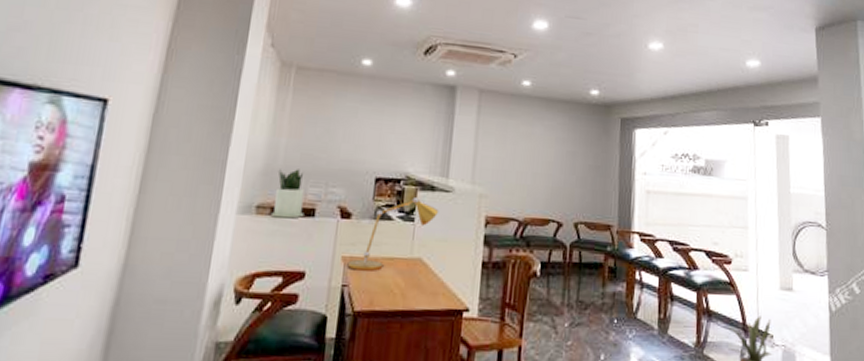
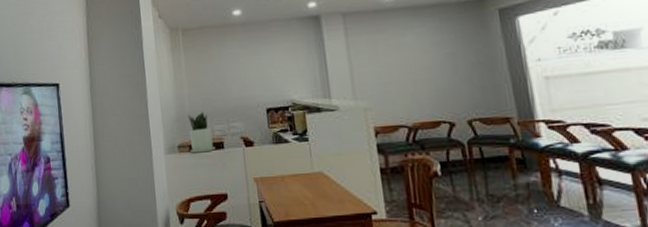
desk lamp: present [347,198,439,273] -> none [259,120,329,190]

